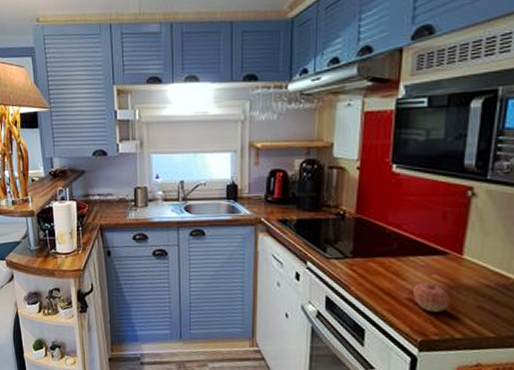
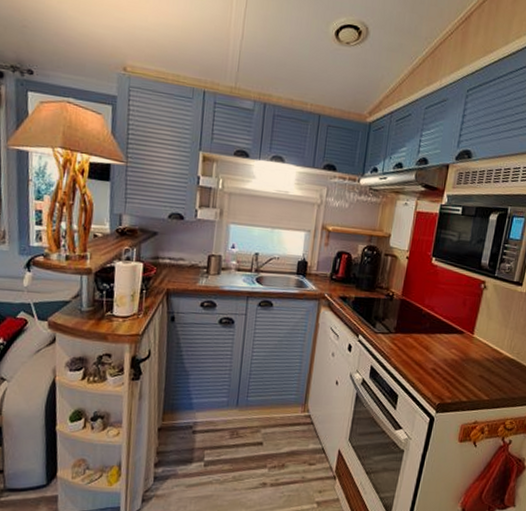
apple: present [414,283,450,313] -> none [437,356,462,381]

